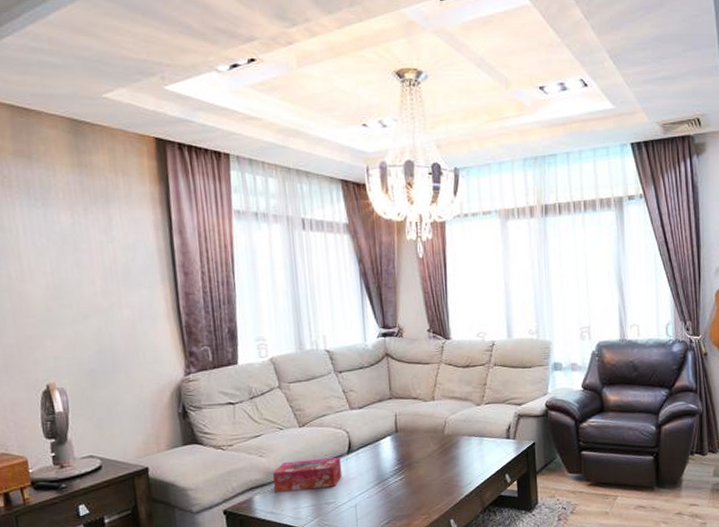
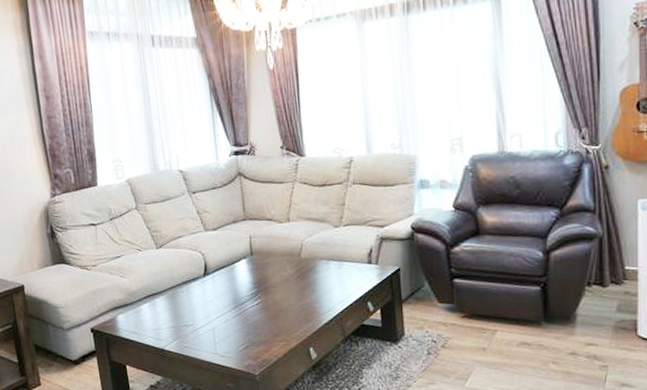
tissue box: present [272,456,342,492] -> none [133,279,200,313]

